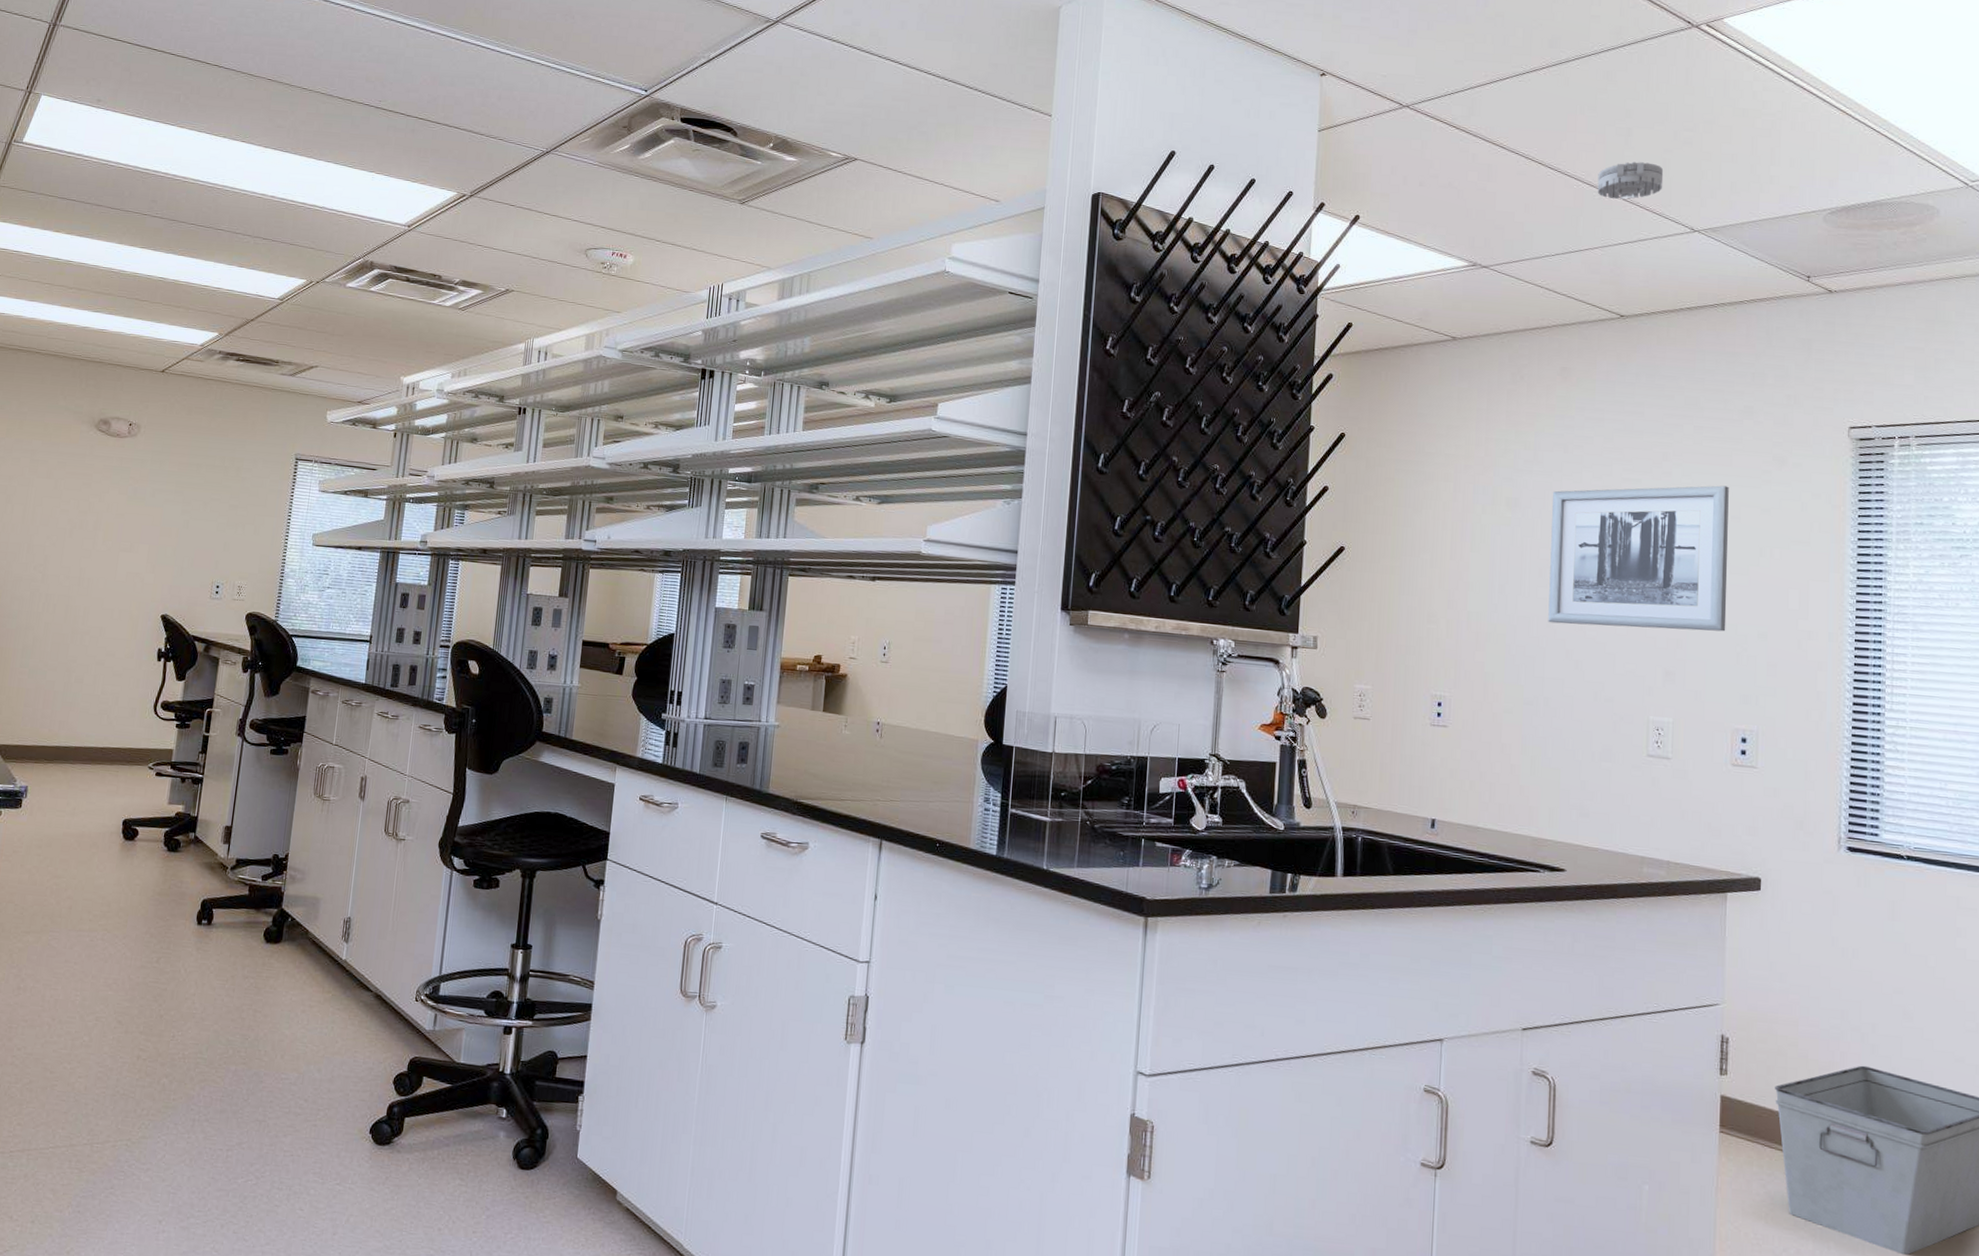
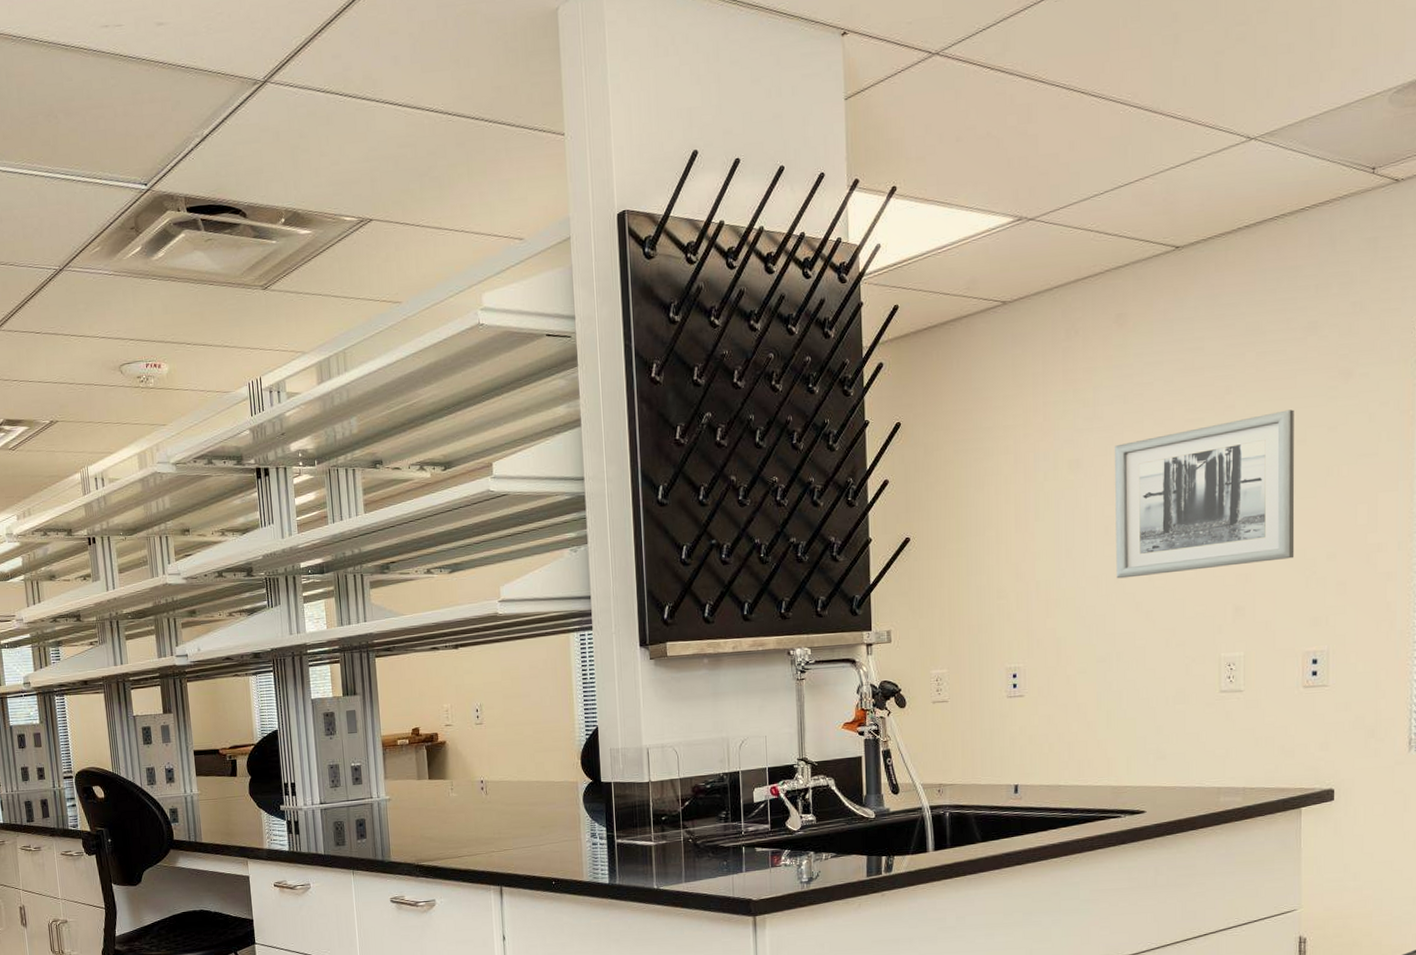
smoke detector: present [1597,161,1664,200] -> none [1145,70,1216,119]

